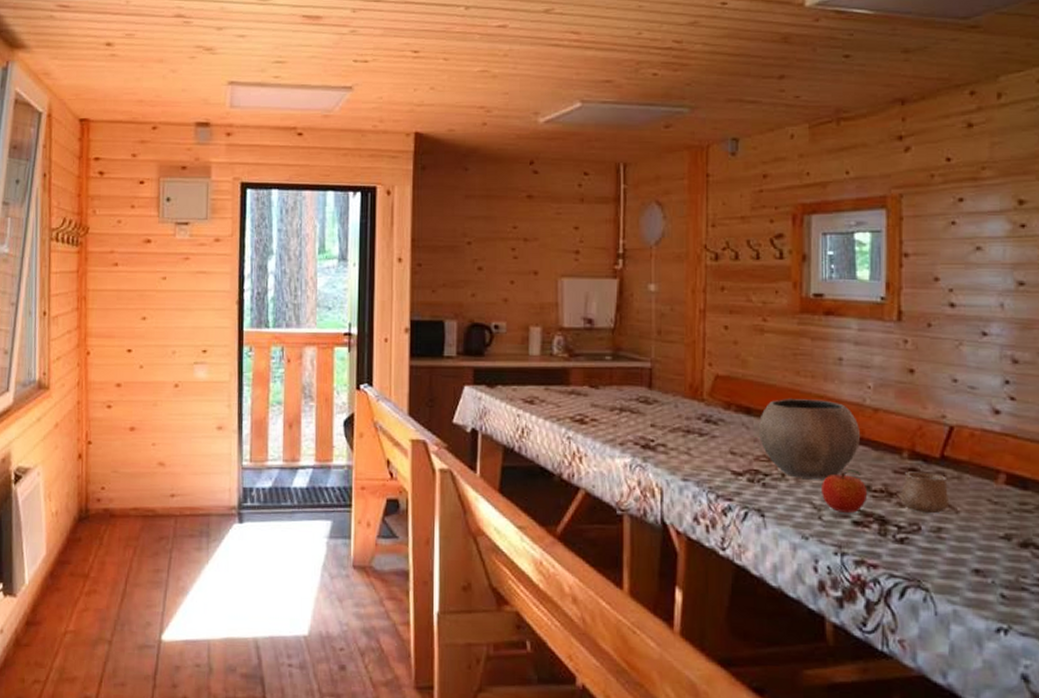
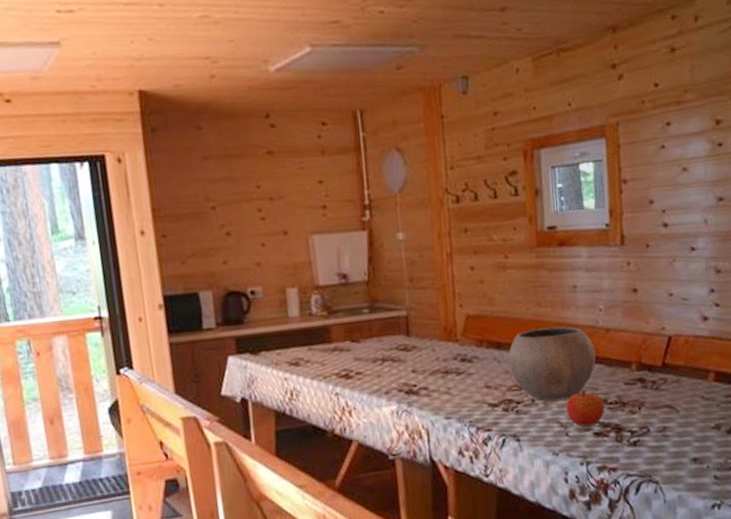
cup: present [898,471,950,513] -> none [630,380,671,416]

